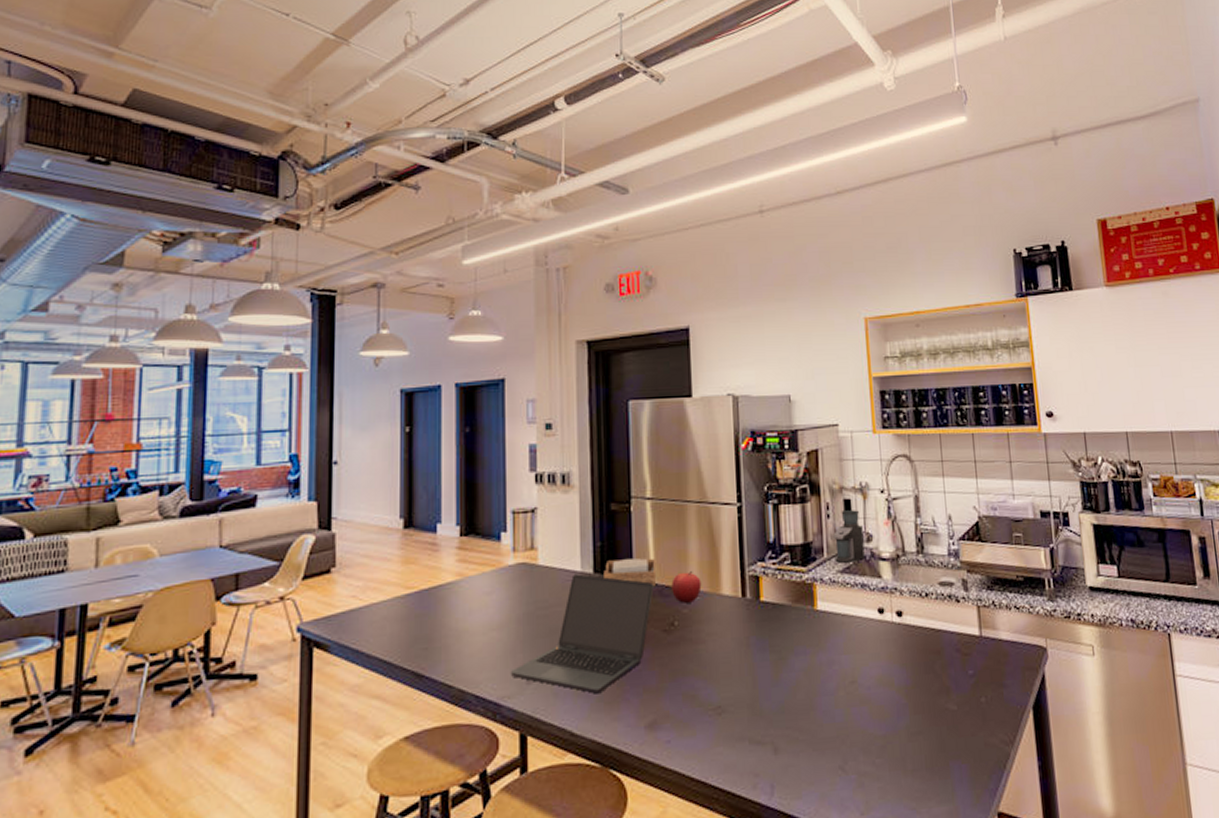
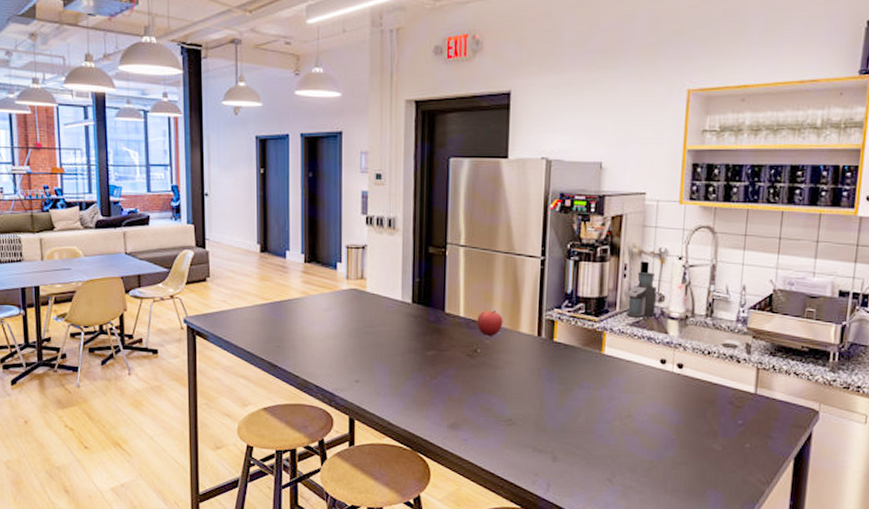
laptop: present [511,574,654,694] -> none [344,302,462,397]
napkin holder: present [604,558,657,587] -> none [420,294,466,320]

